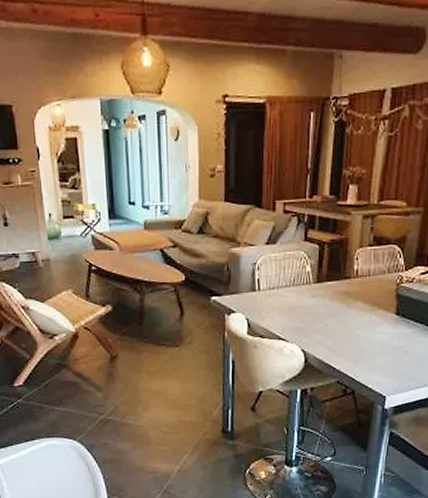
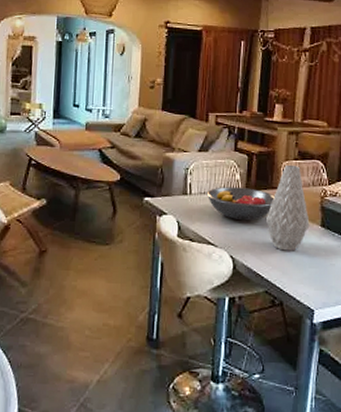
fruit bowl: none [276,279,347,314] -> present [206,187,275,221]
vase: none [337,251,384,342] -> present [265,164,310,251]

